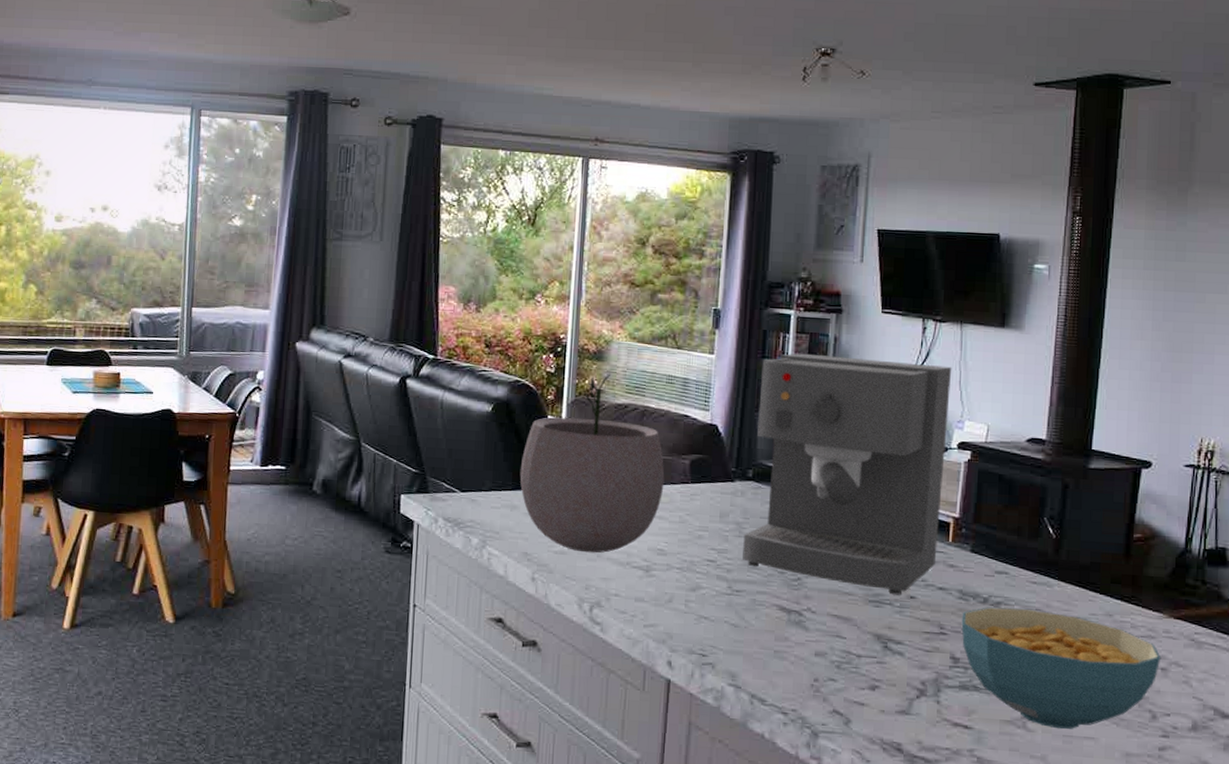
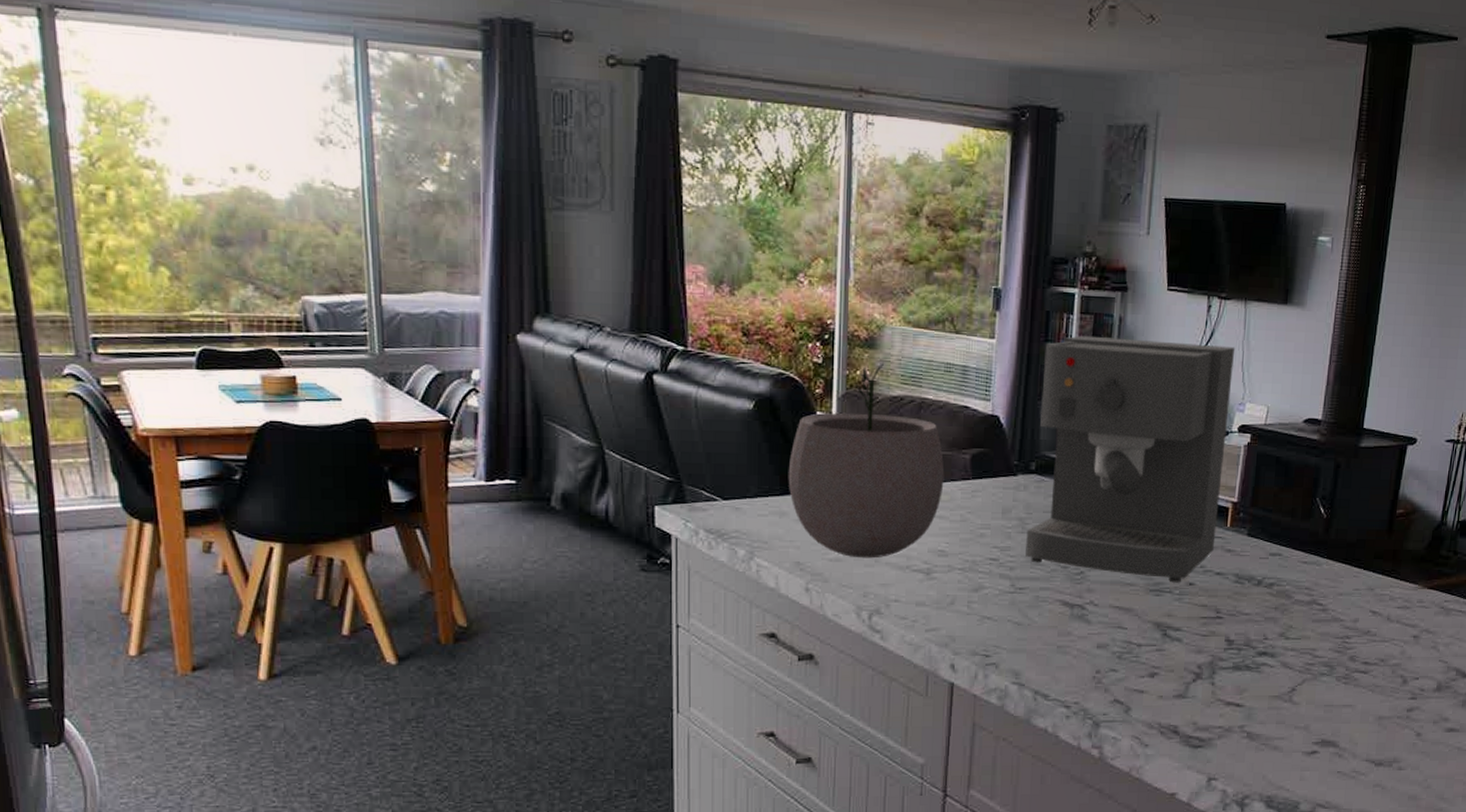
cereal bowl: present [961,607,1161,730] -> none [1236,588,1414,700]

